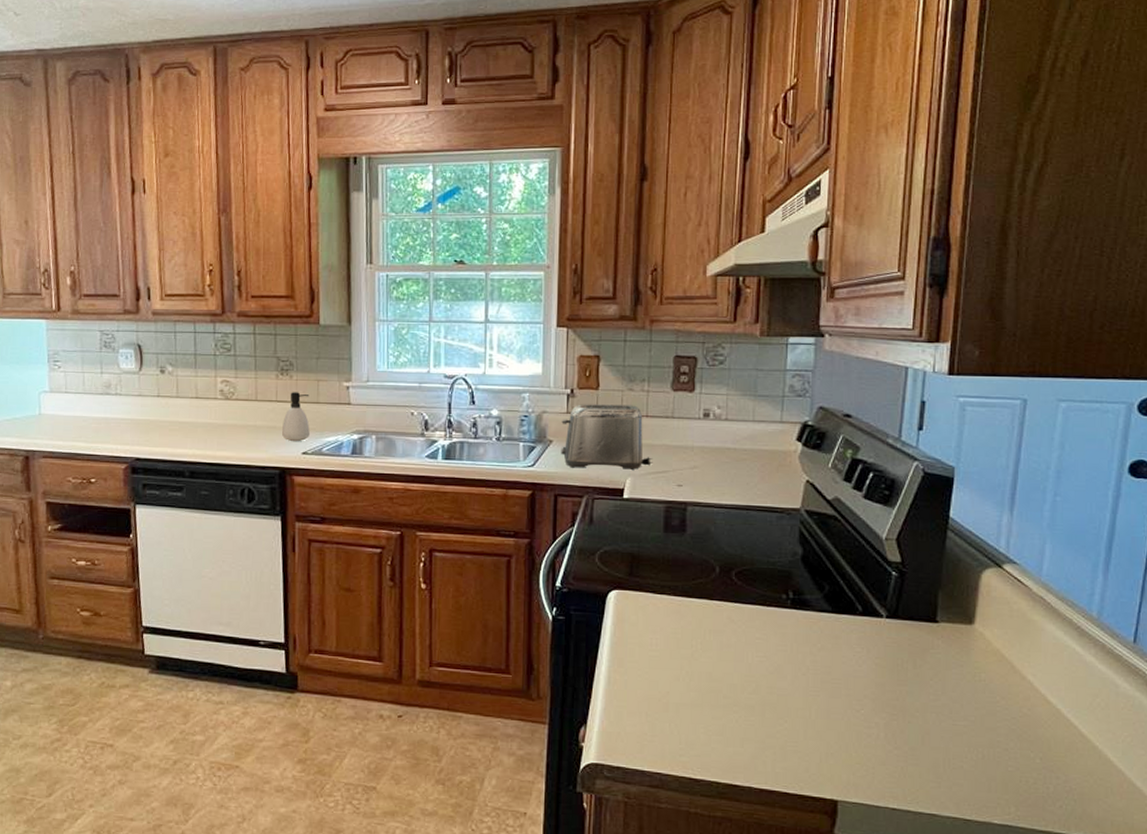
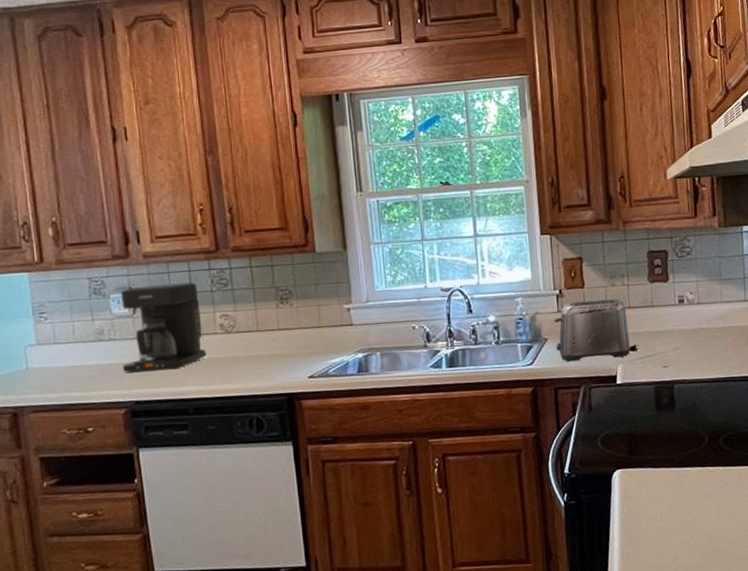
coffee maker: none [126,343,206,429] -> present [120,282,207,372]
soap dispenser: present [282,392,310,442] -> none [286,318,314,368]

